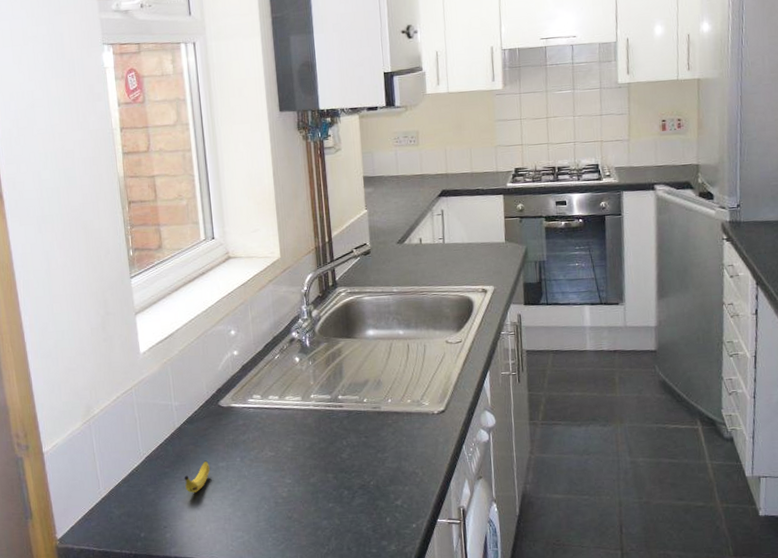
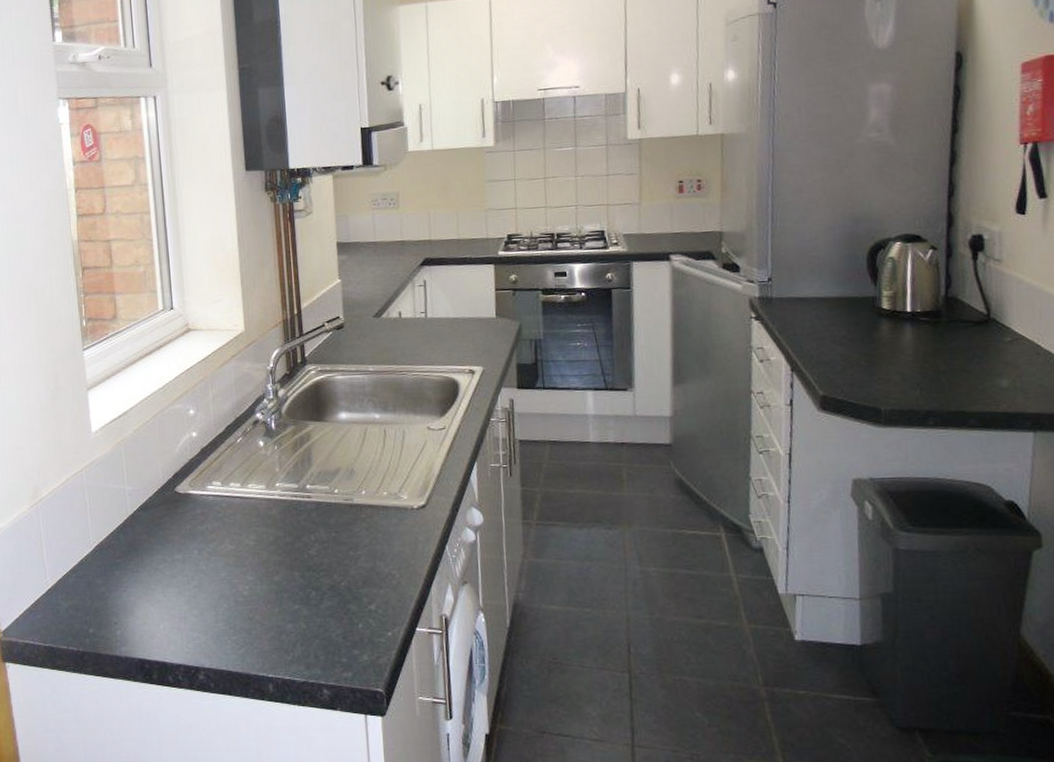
banana: present [184,460,210,493] -> none [136,552,165,587]

